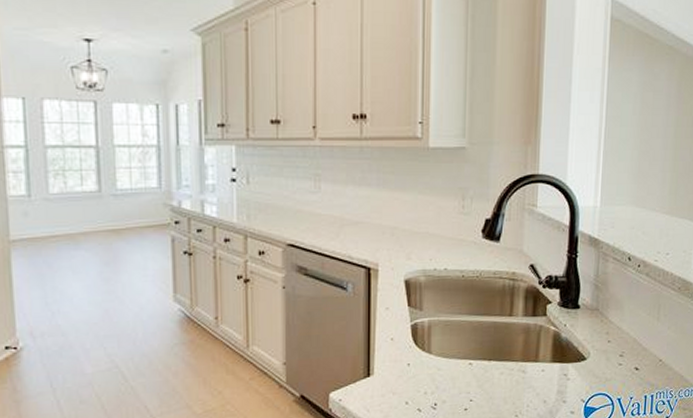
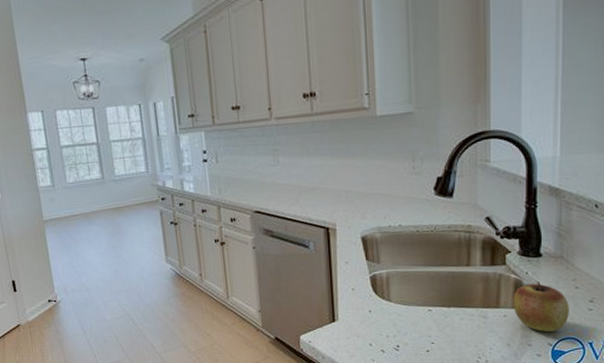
apple: none [551,333,602,388] -> present [513,280,569,332]

